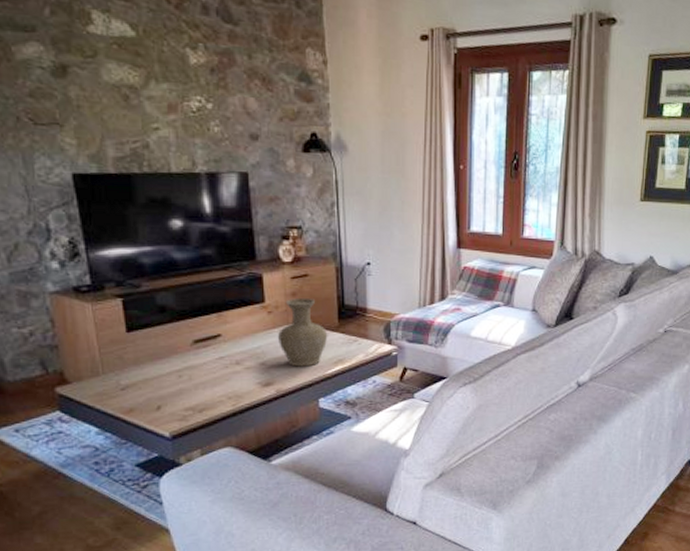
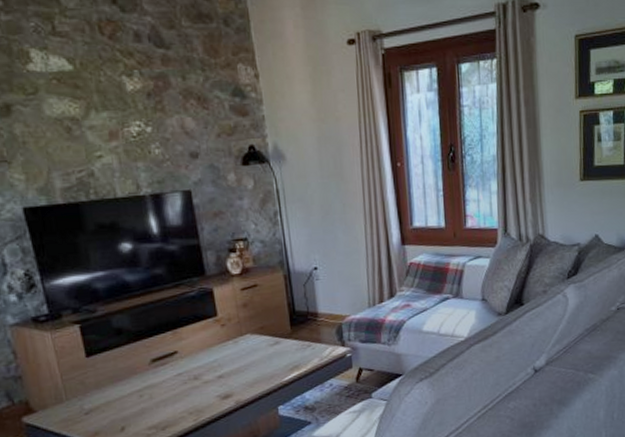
vase: present [277,297,328,367] -> none [232,307,282,377]

